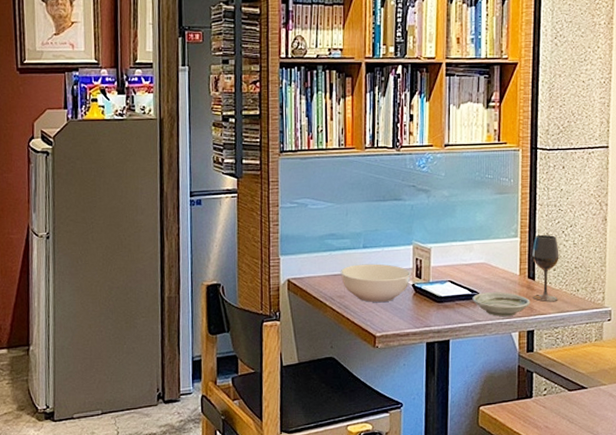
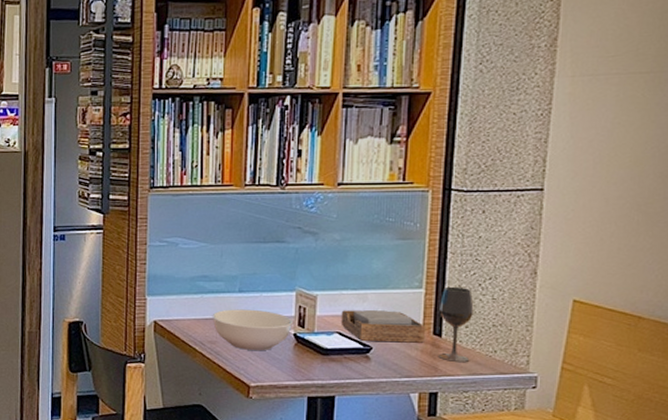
napkin holder: none [452,258,522,288] -> present [341,309,426,343]
saucer: present [472,292,531,317] -> none [364,347,435,376]

